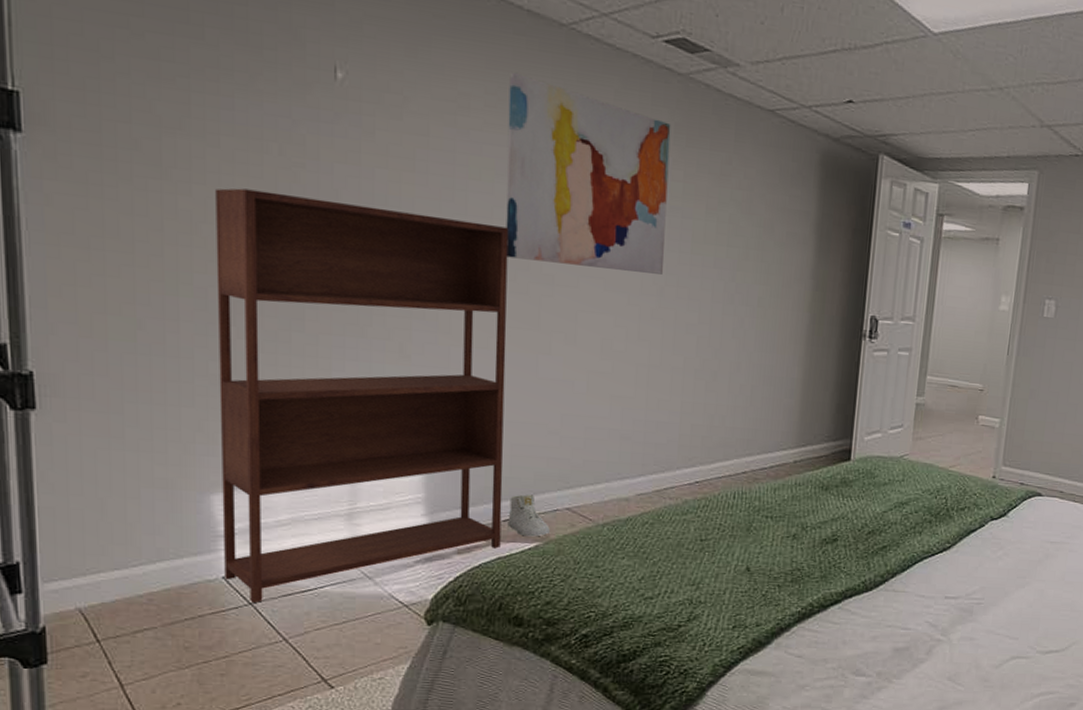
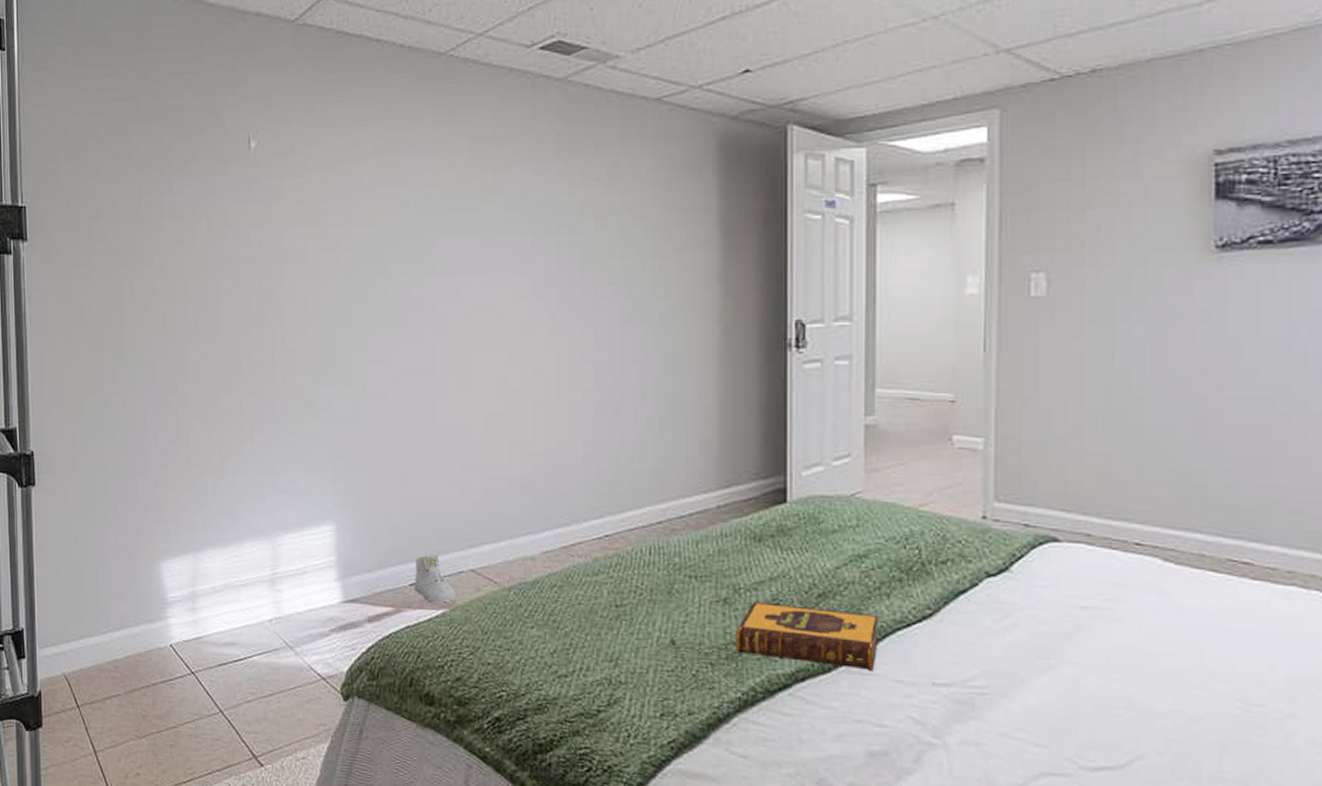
bookshelf: present [216,188,509,603] -> none [160,264,409,672]
wall art: present [506,71,671,274] -> none [395,110,555,300]
hardback book: none [799,537,912,589] -> present [735,601,879,671]

